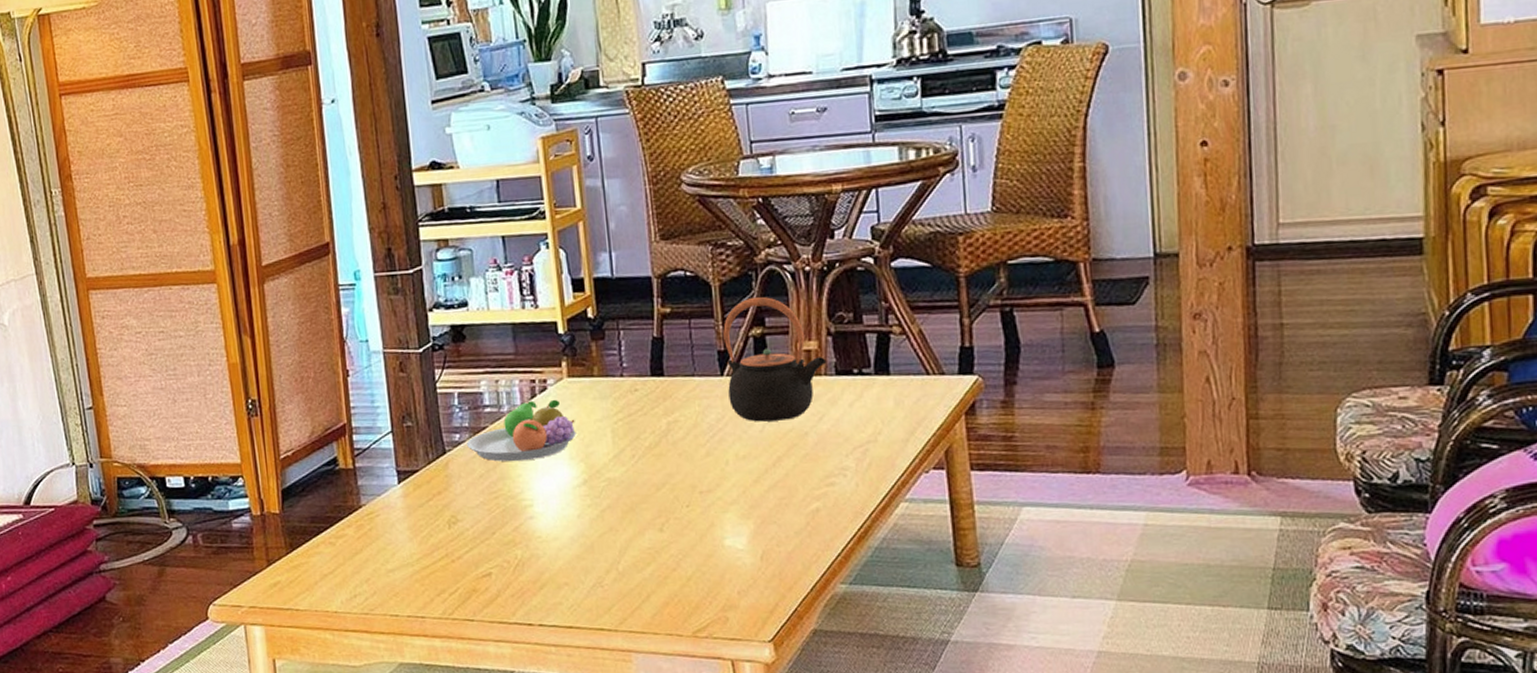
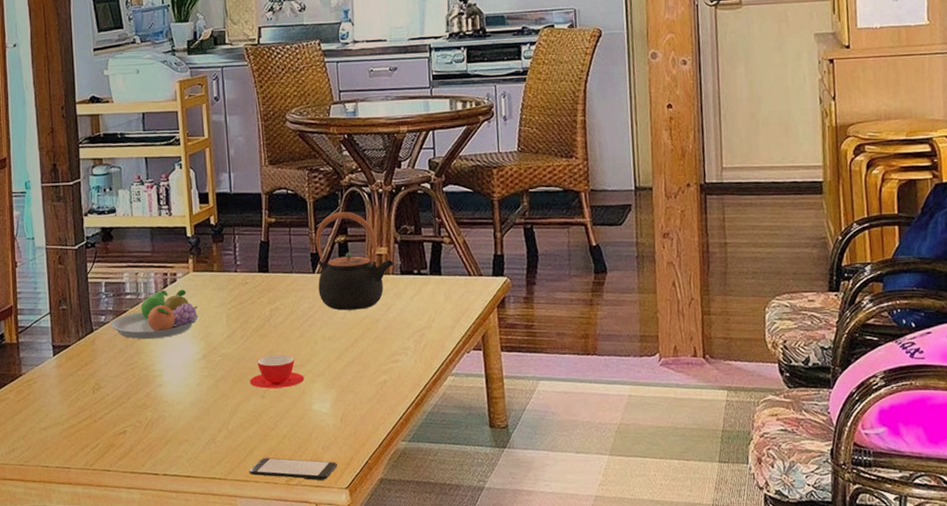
teacup: none [643,478,714,521] -> present [249,354,305,389]
smartphone: none [645,604,758,632] -> present [249,458,337,480]

